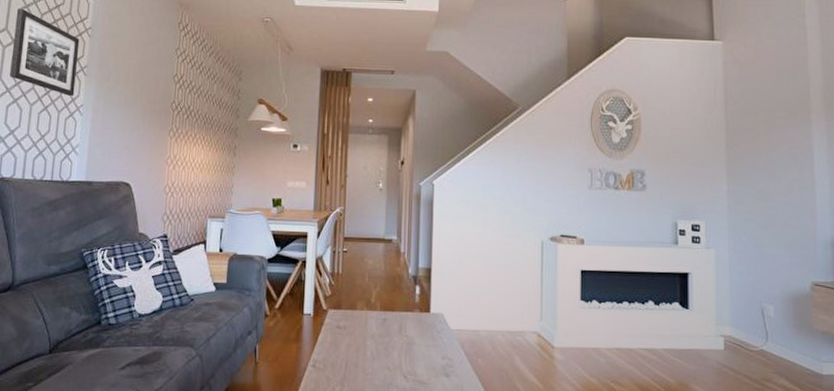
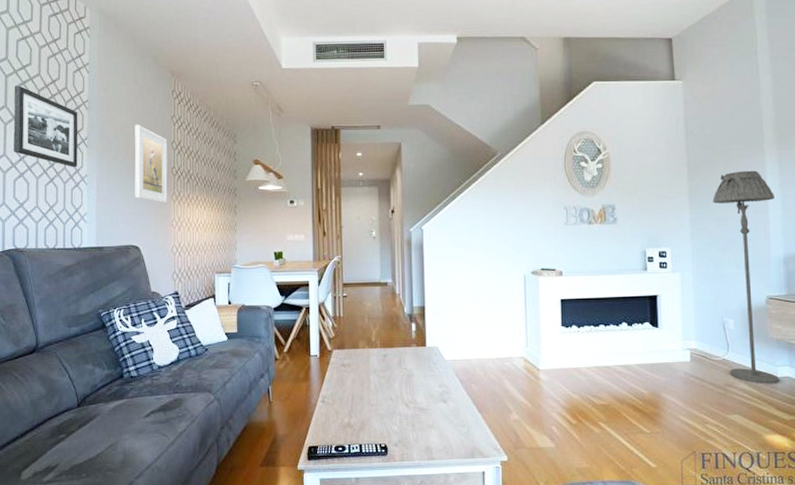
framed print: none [131,55,169,140] -> present [134,124,168,204]
floor lamp: none [753,141,826,383] -> present [713,170,780,384]

